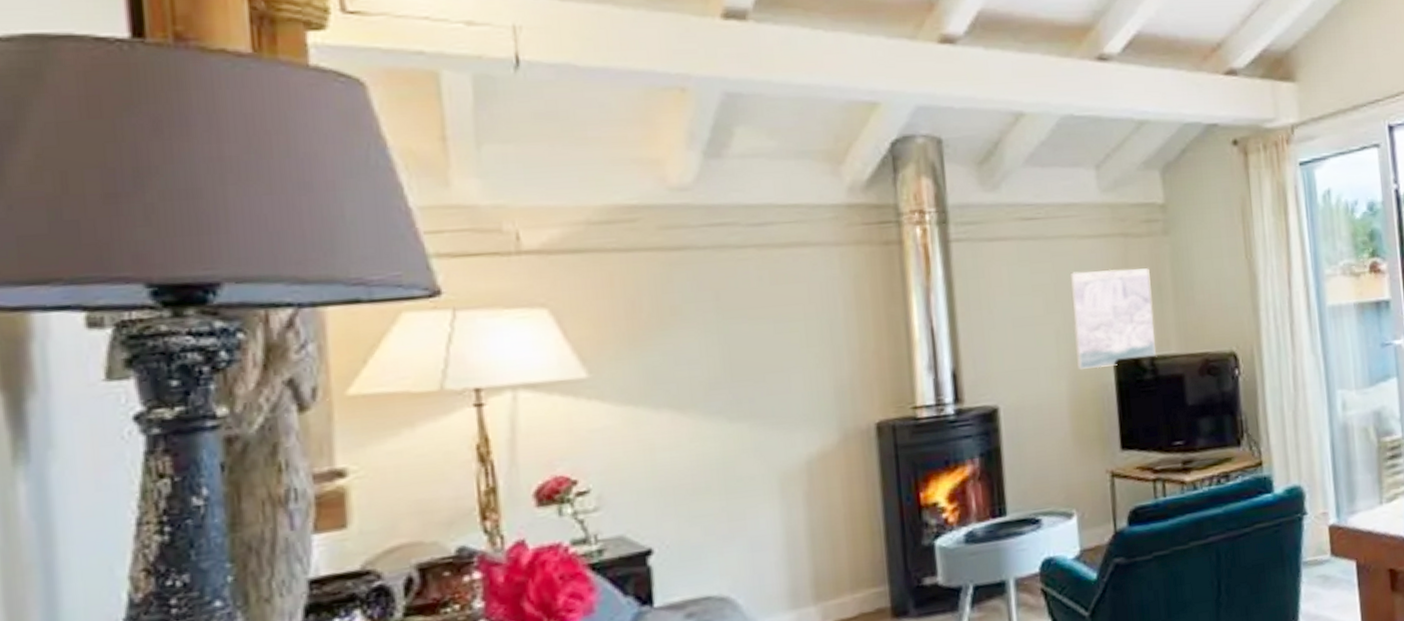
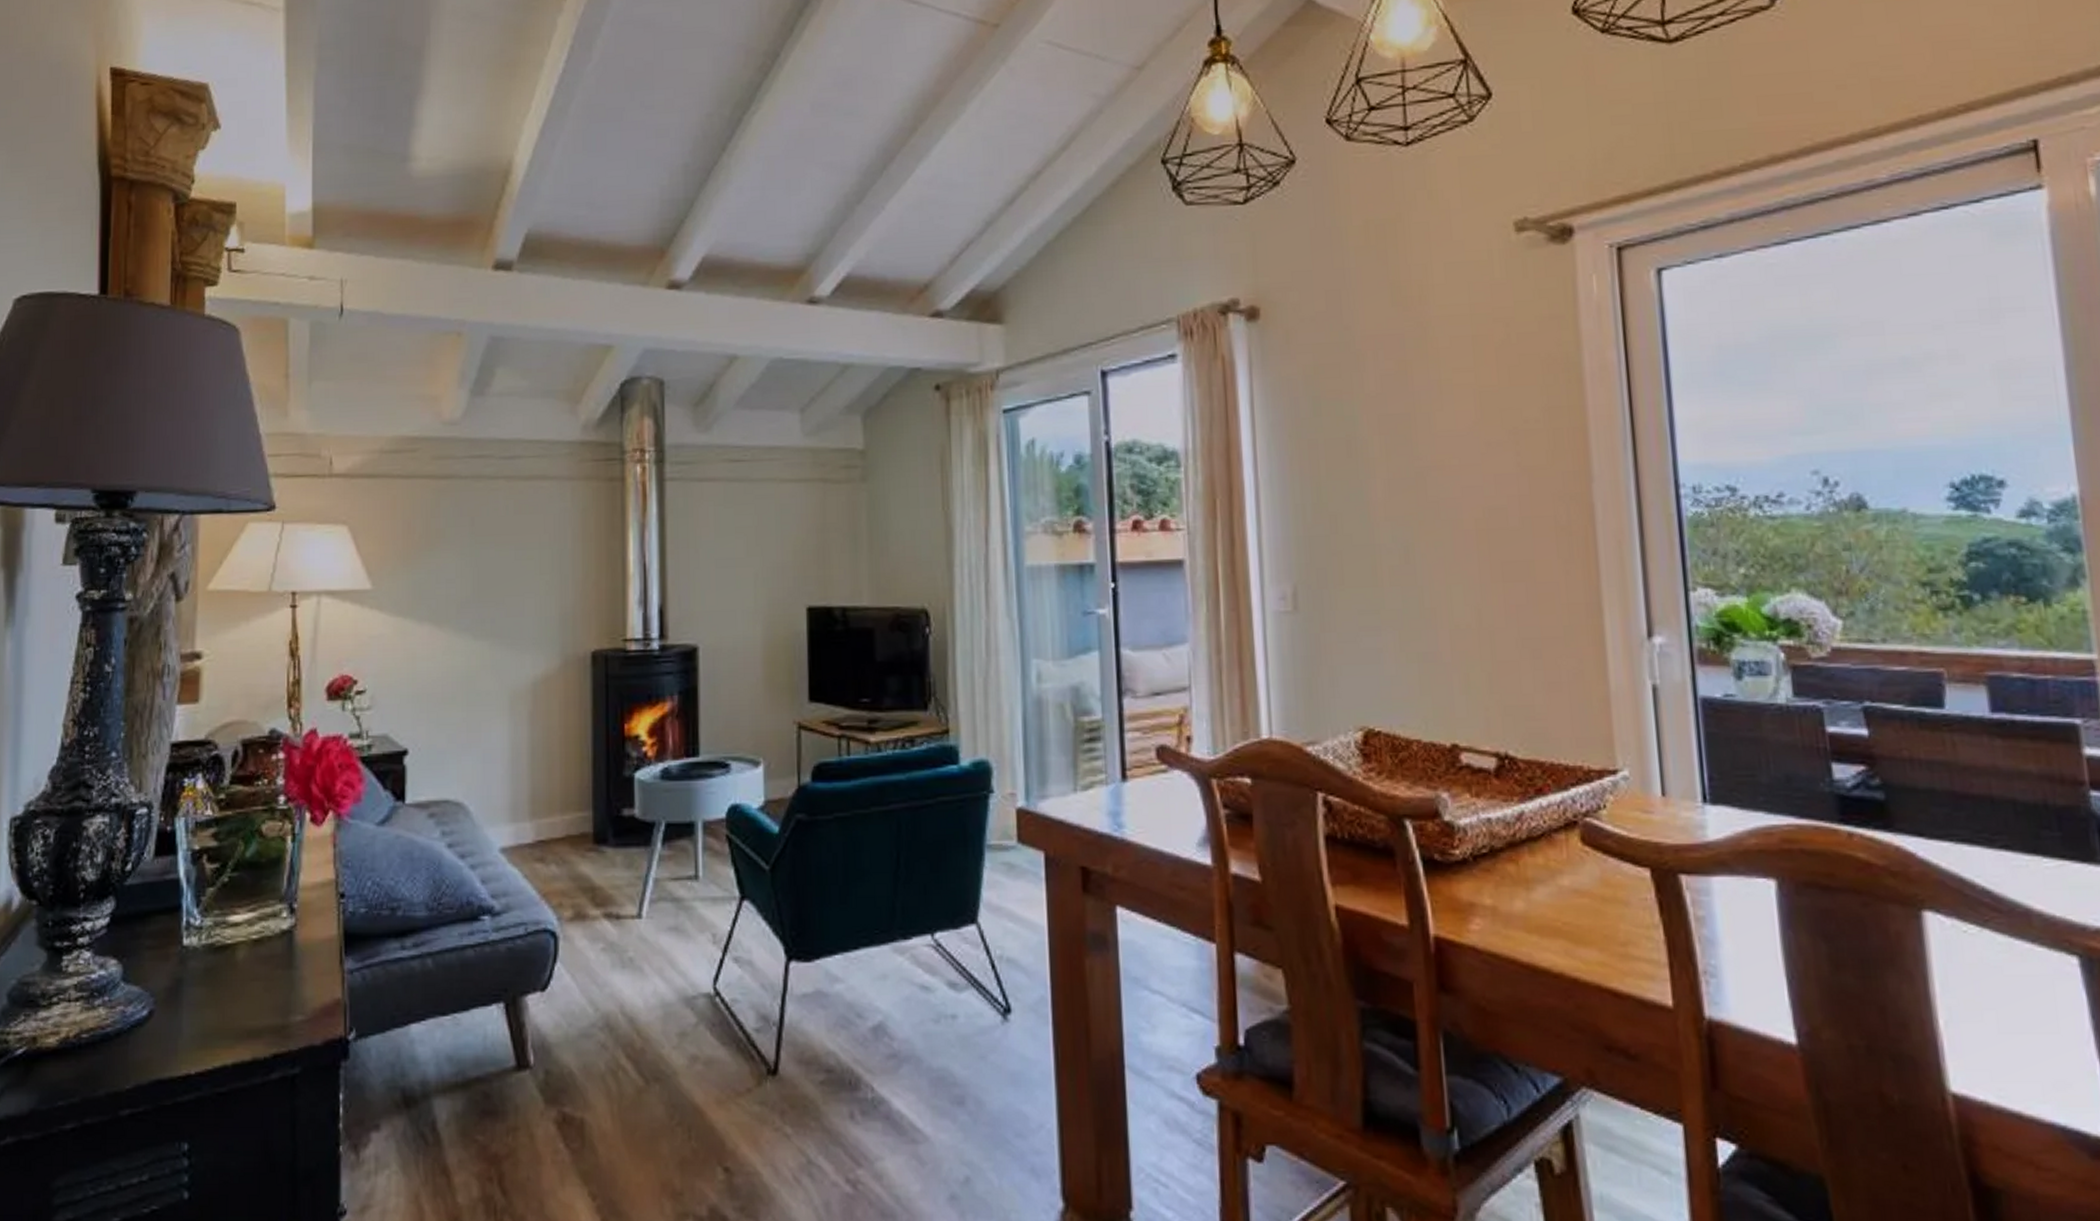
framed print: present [1069,268,1156,370] -> none [770,514,848,616]

